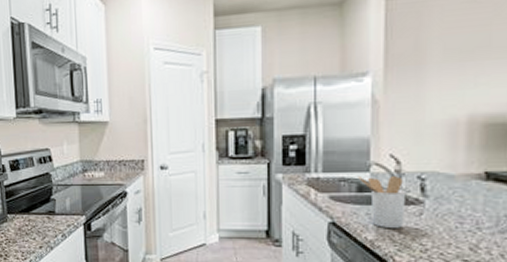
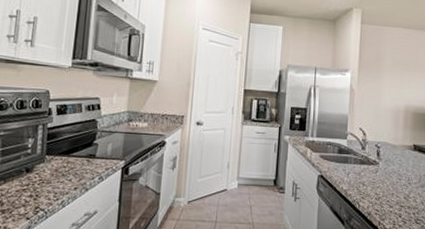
utensil holder: present [358,175,407,228] -> none [339,141,369,181]

